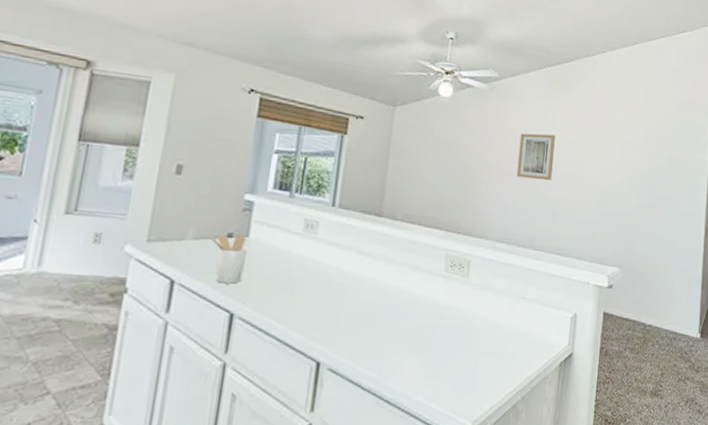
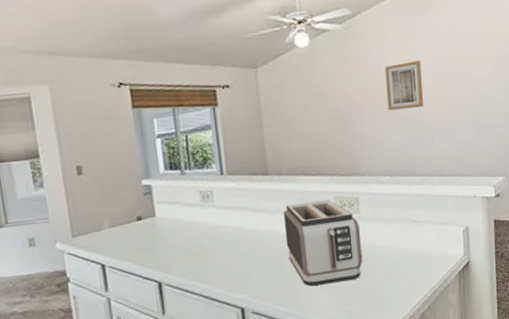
utensil holder: present [208,234,248,284] -> none [121,216,160,260]
toaster: none [383,253,466,352] -> present [283,199,363,287]

